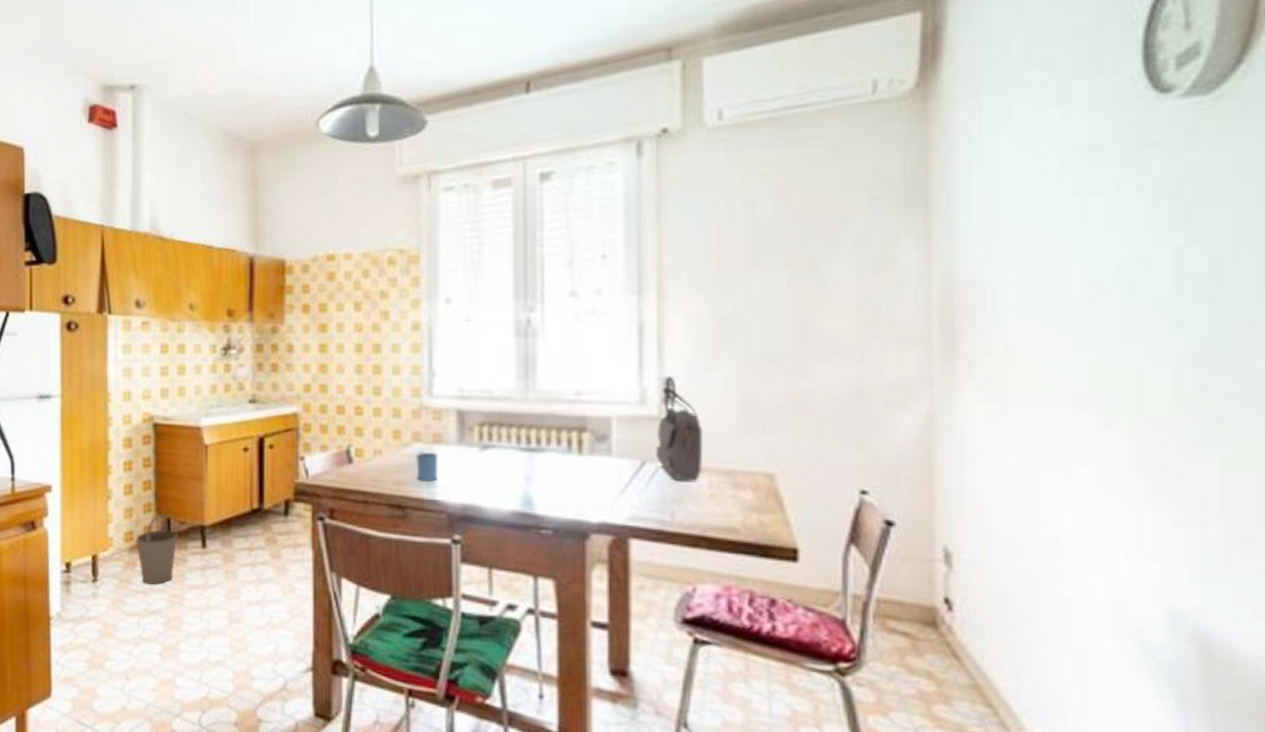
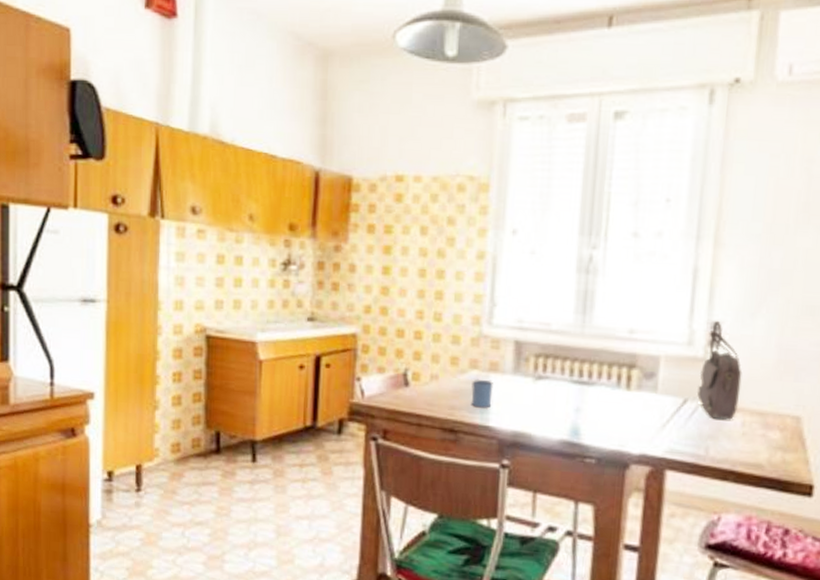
bucket: present [136,514,178,586] -> none [184,427,228,497]

